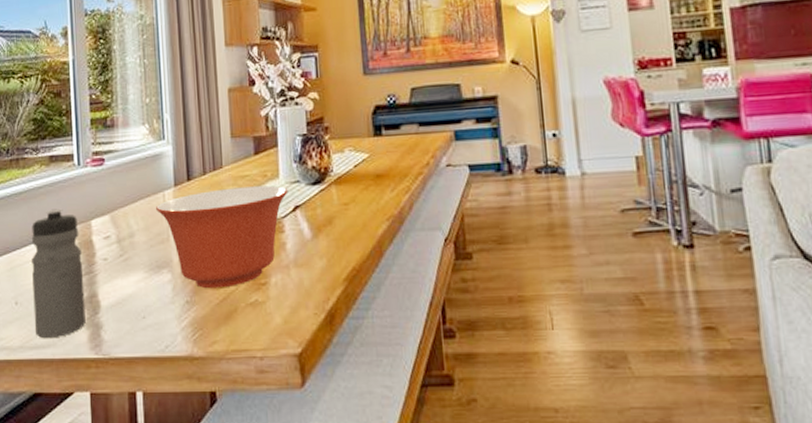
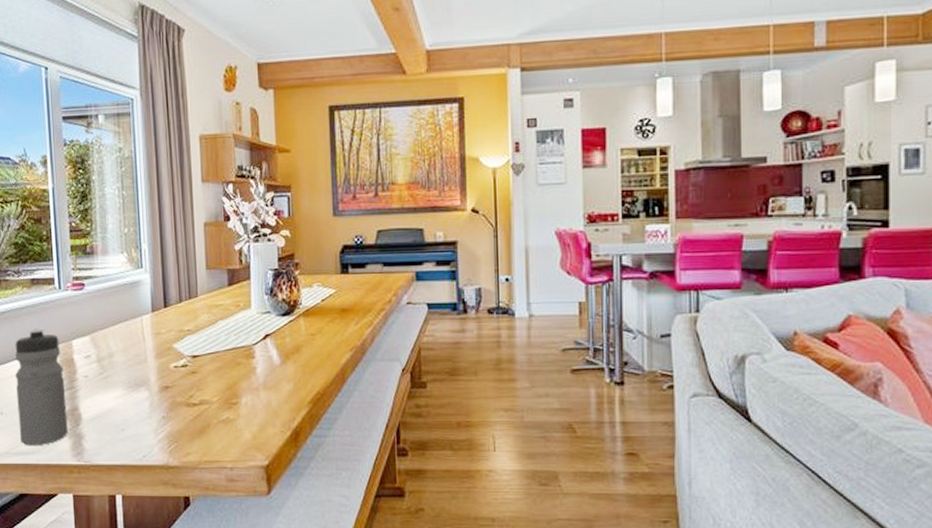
mixing bowl: present [156,185,288,289] -> none [134,315,260,406]

